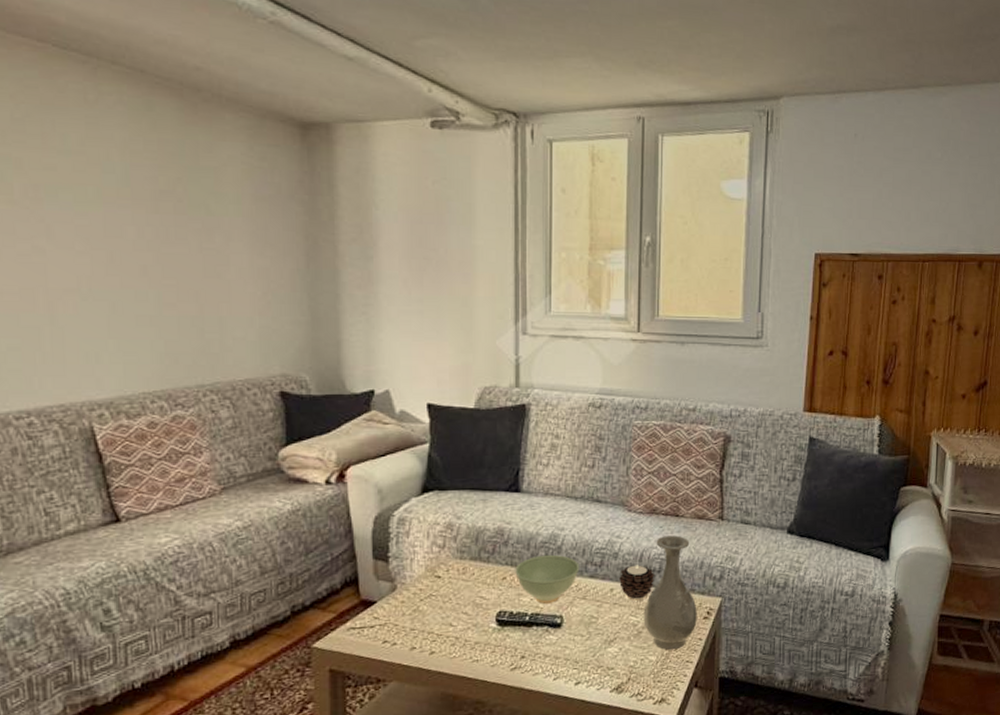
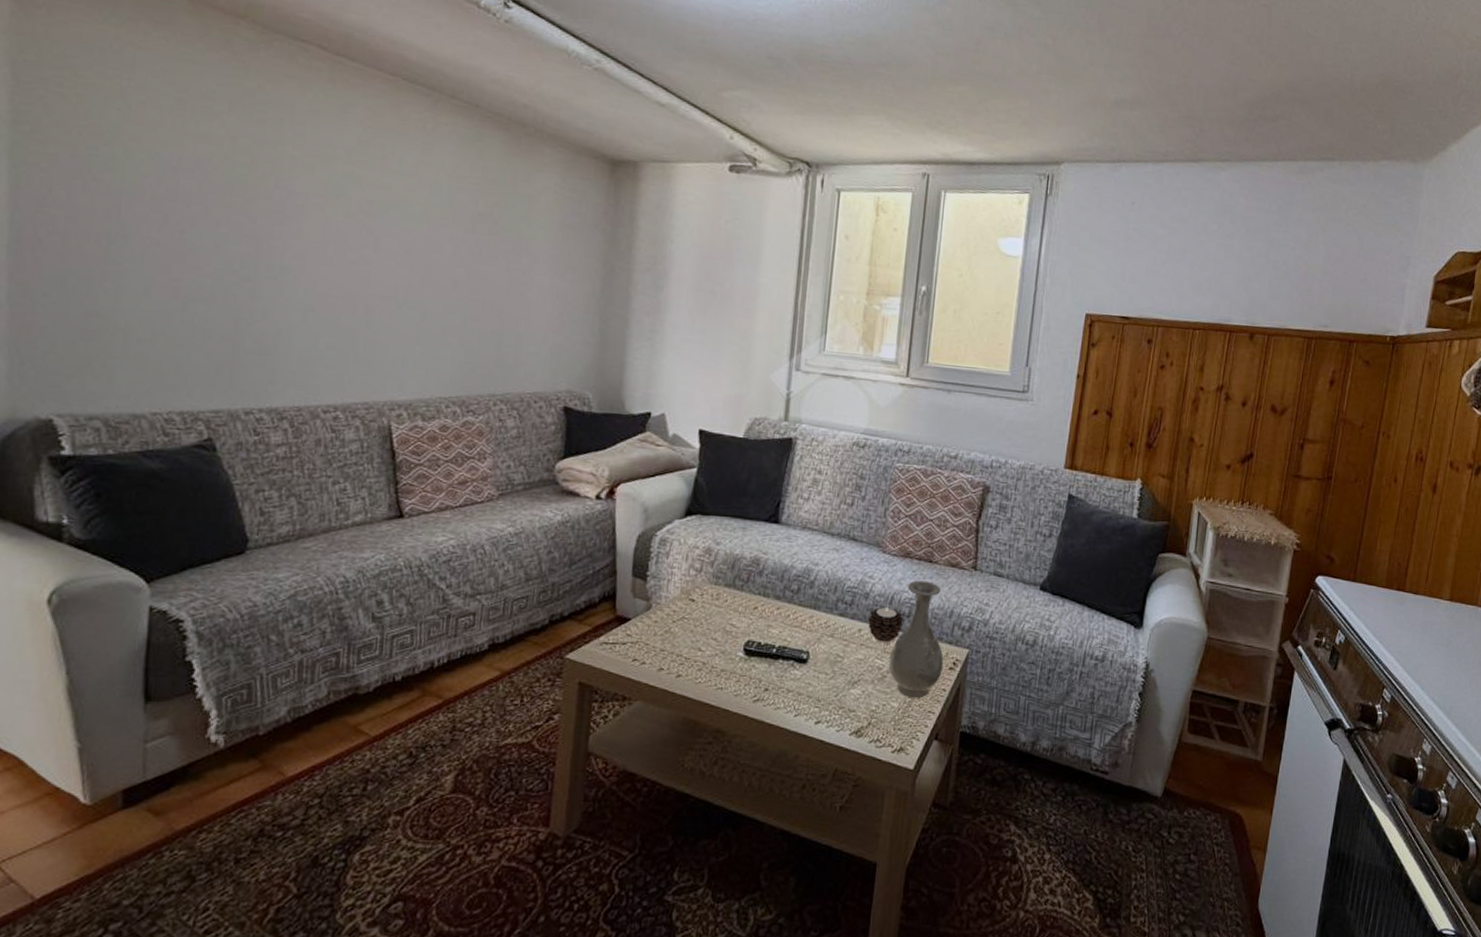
bowl: present [515,554,580,604] -> none [767,588,831,638]

